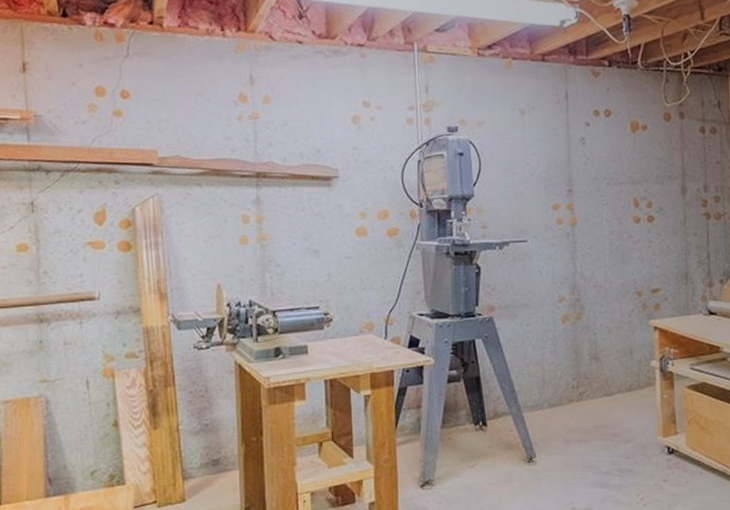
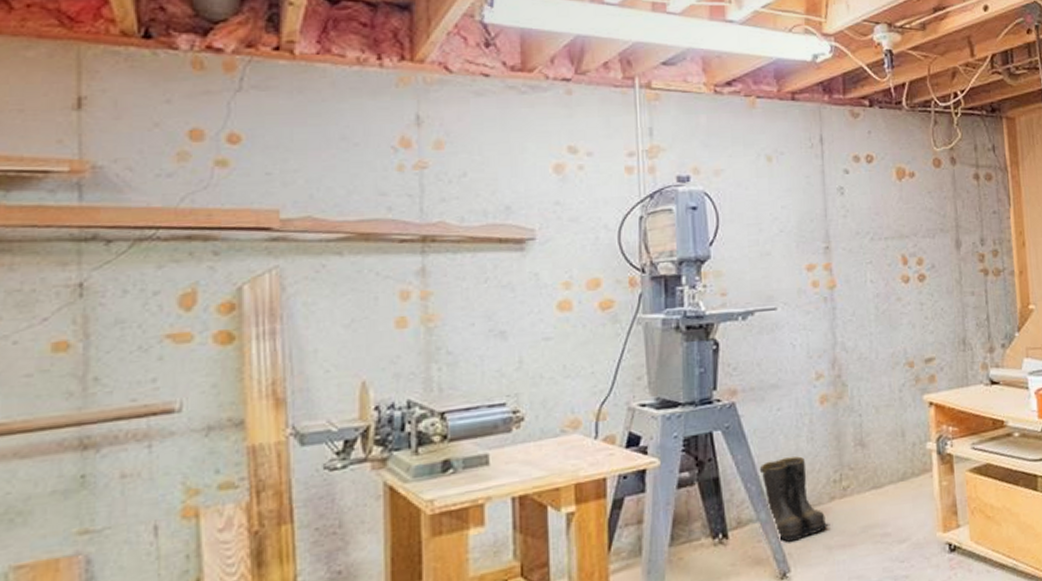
boots: none [512,364,569,433] -> present [759,456,830,542]

